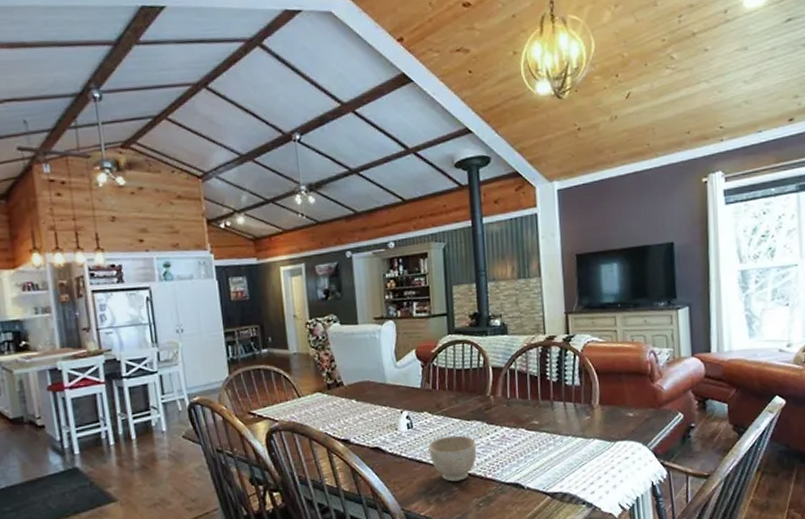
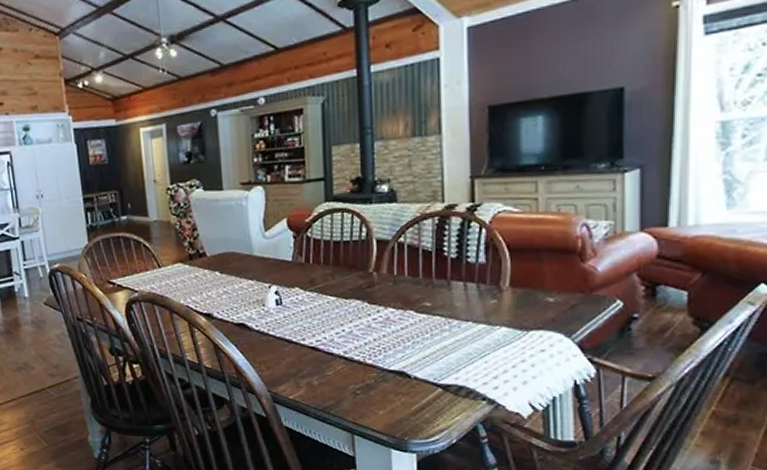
bowl: present [428,435,477,482] -> none [299,315,355,365]

